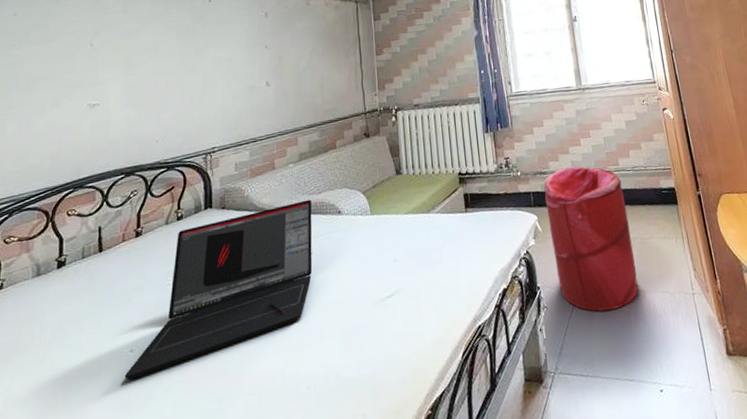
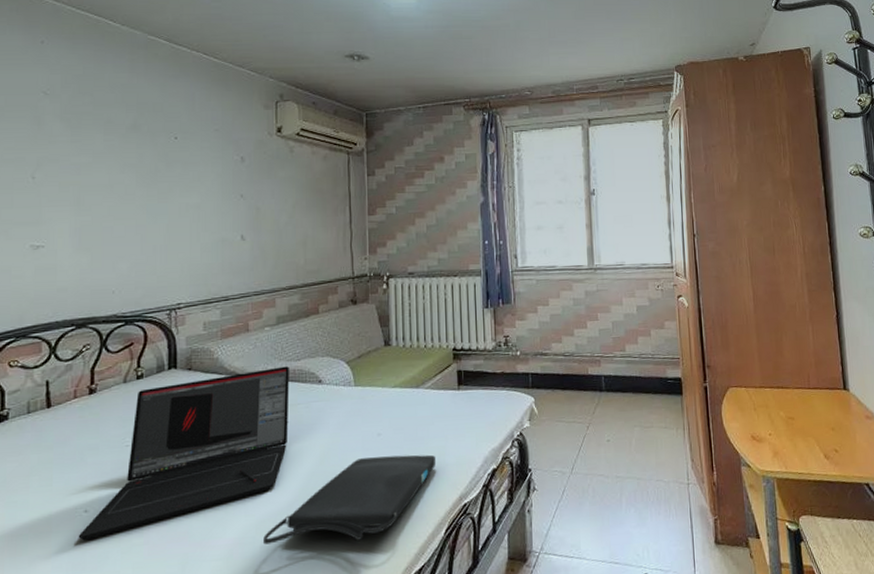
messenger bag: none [292,278,450,377] -> present [263,454,436,545]
laundry hamper: present [543,166,639,312] -> none [543,349,633,497]

